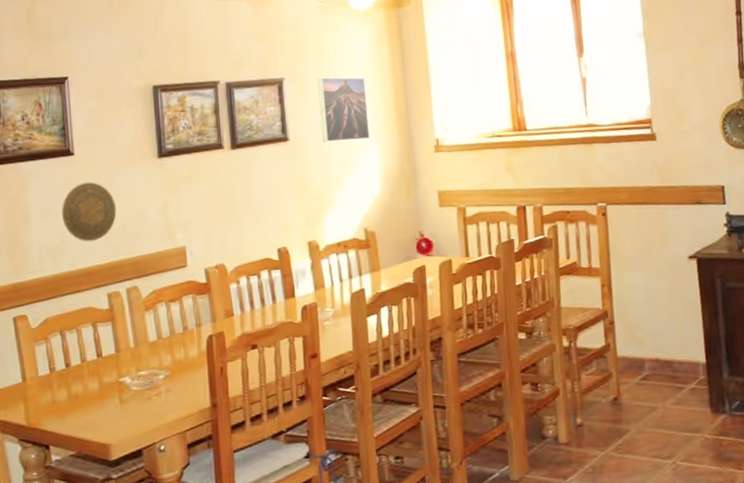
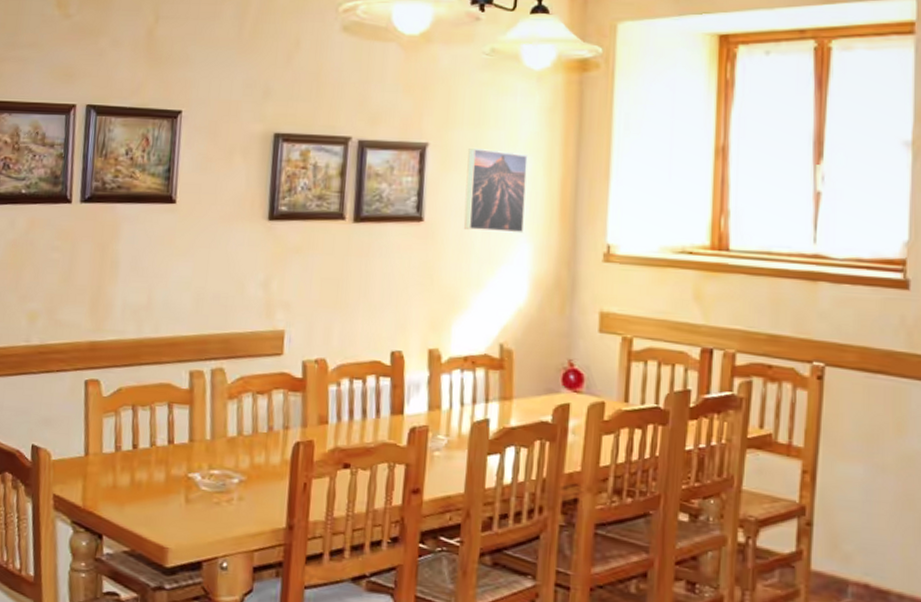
decorative plate: present [62,182,117,242] -> none [152,236,214,308]

